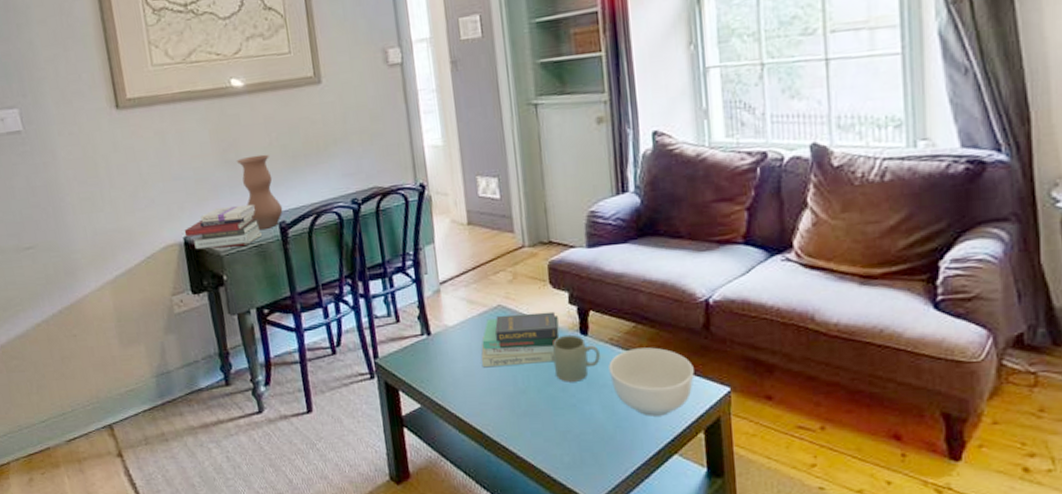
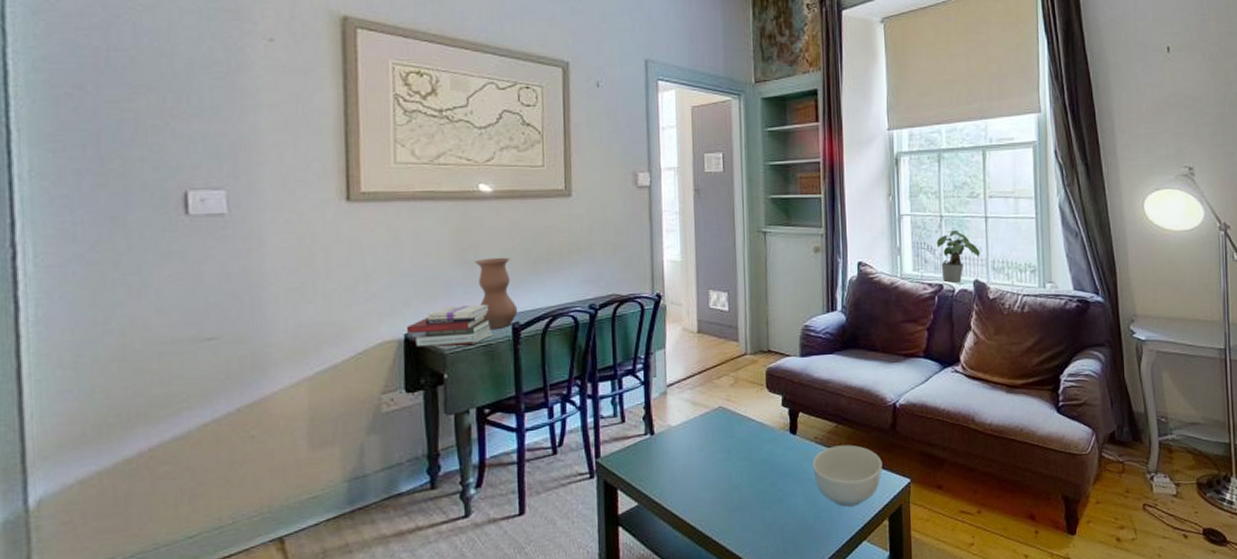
books: present [481,311,560,368] -> none [699,413,772,466]
mug: present [552,334,600,382] -> none [764,433,806,478]
potted plant: none [756,79,819,150] -> present [936,230,980,284]

